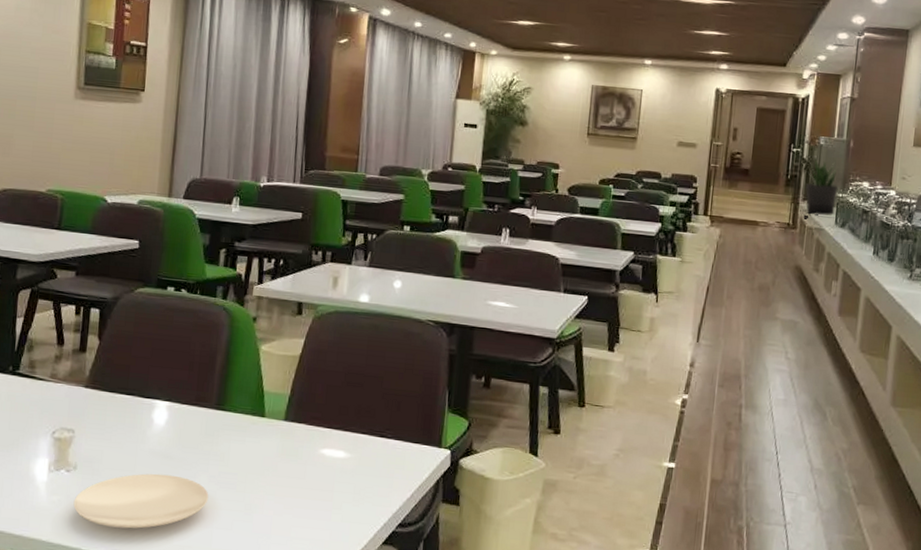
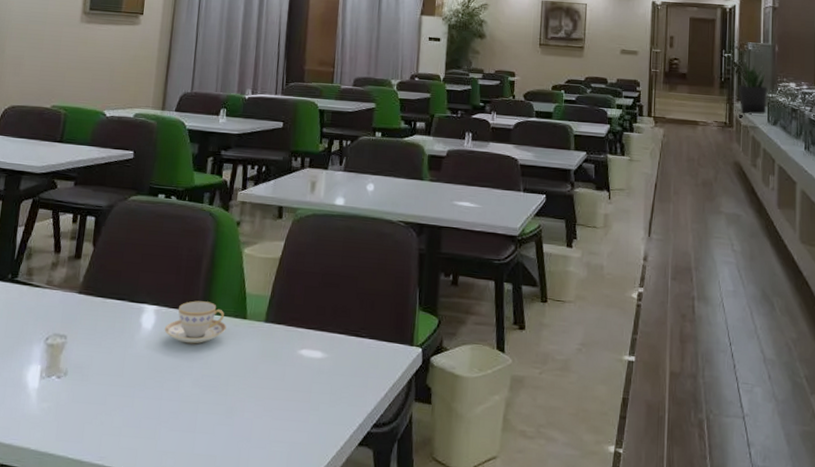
plate: present [73,473,209,529] -> none [62,378,192,435]
teacup: none [177,397,244,441] -> present [164,300,227,344]

